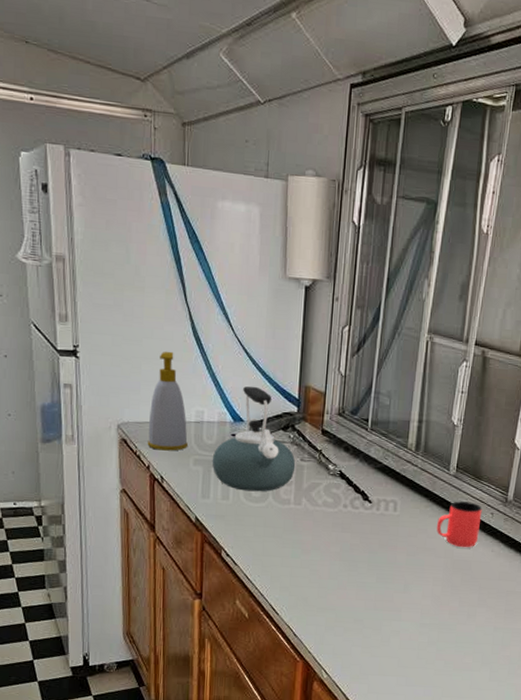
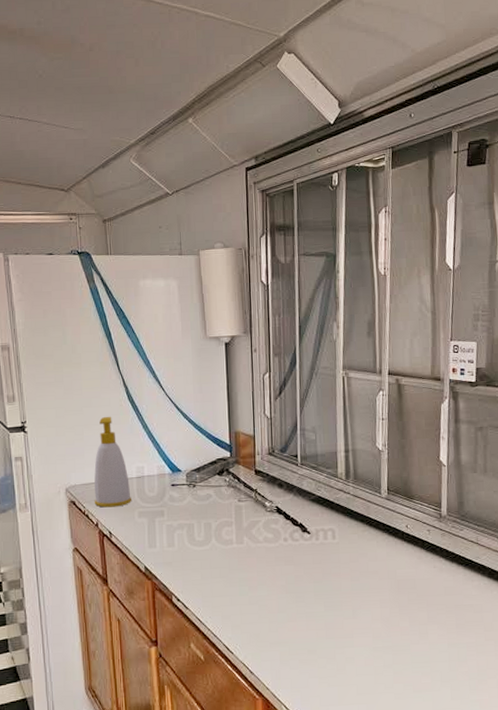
kettle: present [212,386,296,492] -> none [155,438,234,537]
cup: present [437,501,482,548] -> none [376,521,419,567]

